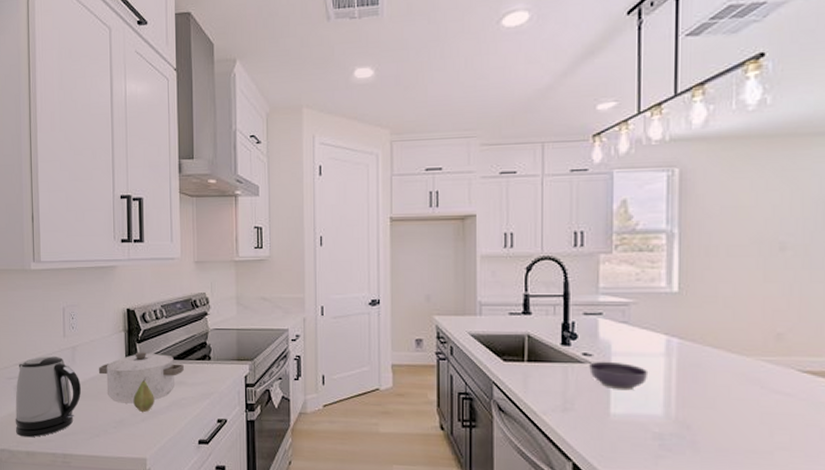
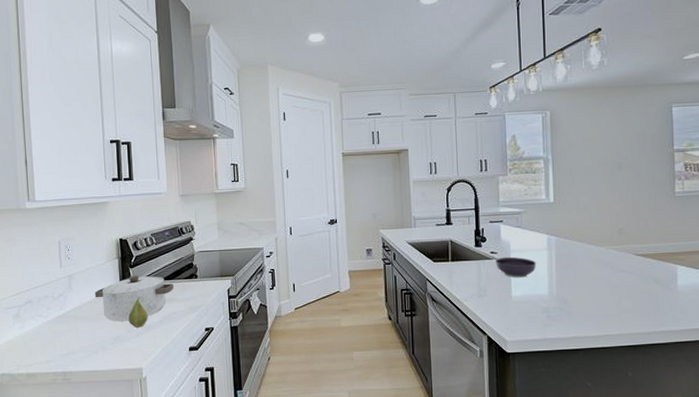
kettle: present [15,355,81,437] -> none [14,284,79,361]

